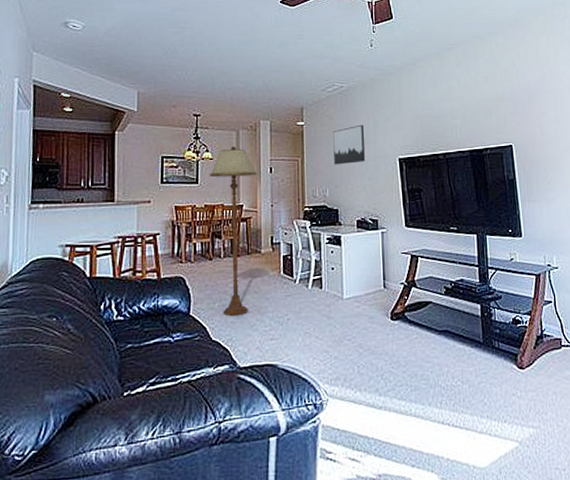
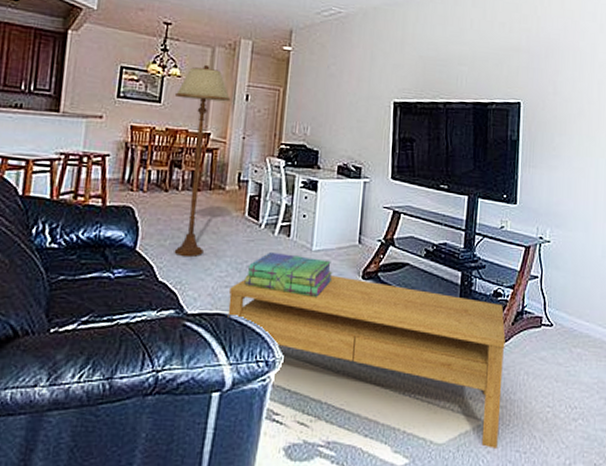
coffee table: none [275,319,537,468] -> present [227,275,506,448]
stack of books: none [287,303,365,341] -> present [244,251,333,297]
wall art: present [333,124,365,165] -> none [320,58,359,102]

